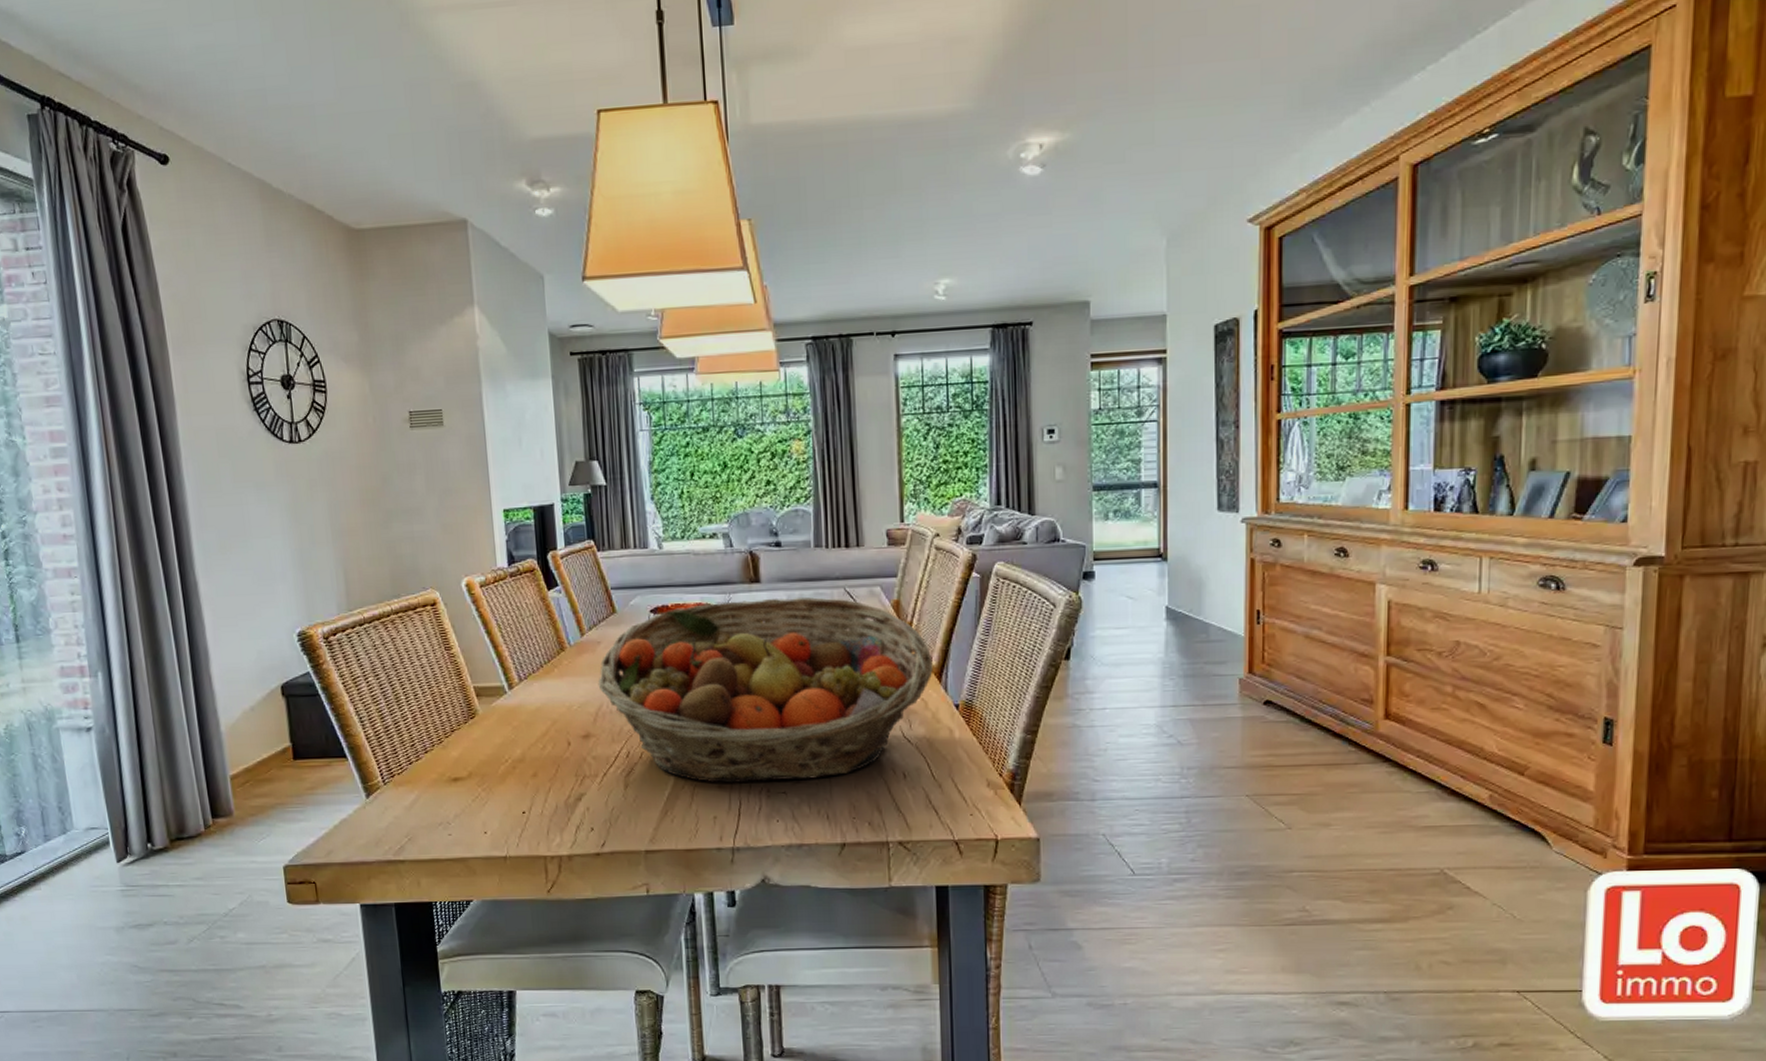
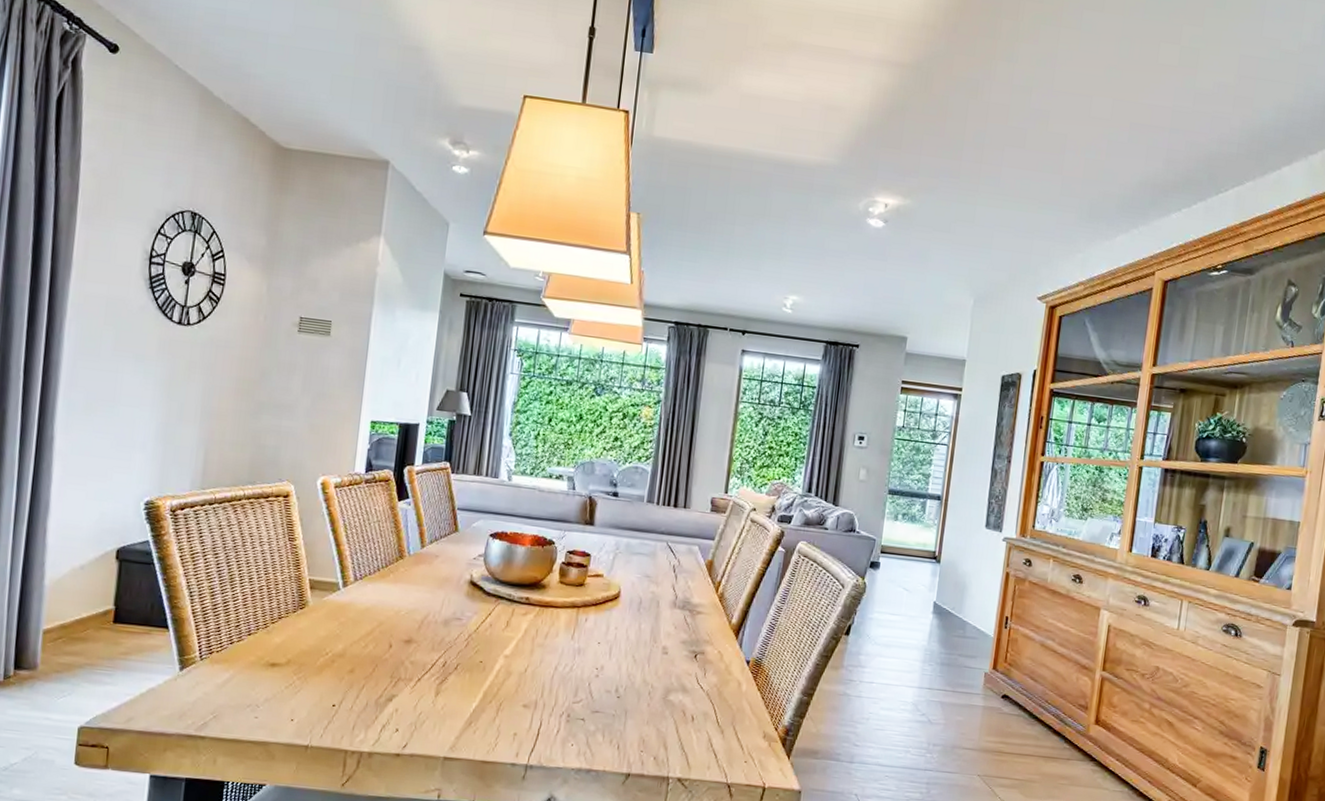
fruit basket: present [598,597,933,783] -> none [428,536,733,711]

